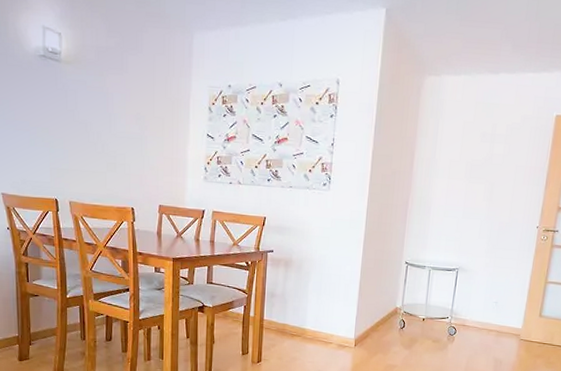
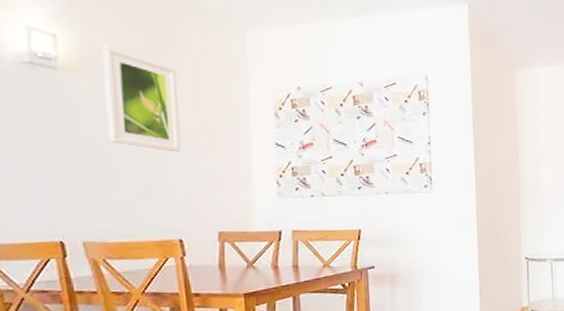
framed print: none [90,43,139,136] -> present [102,45,182,152]

